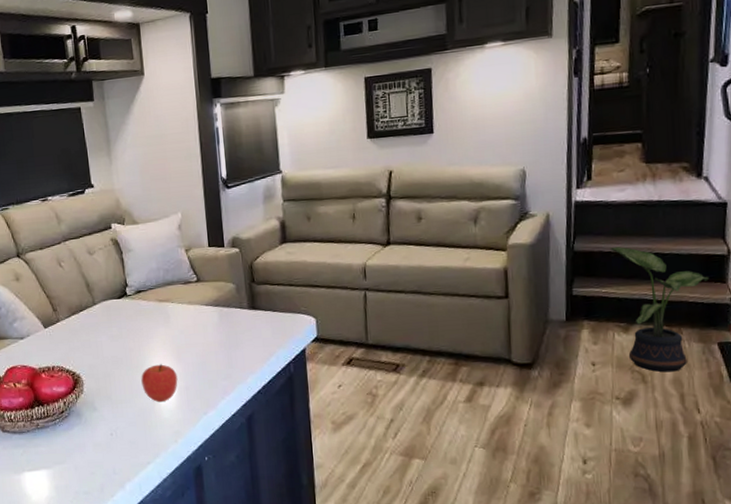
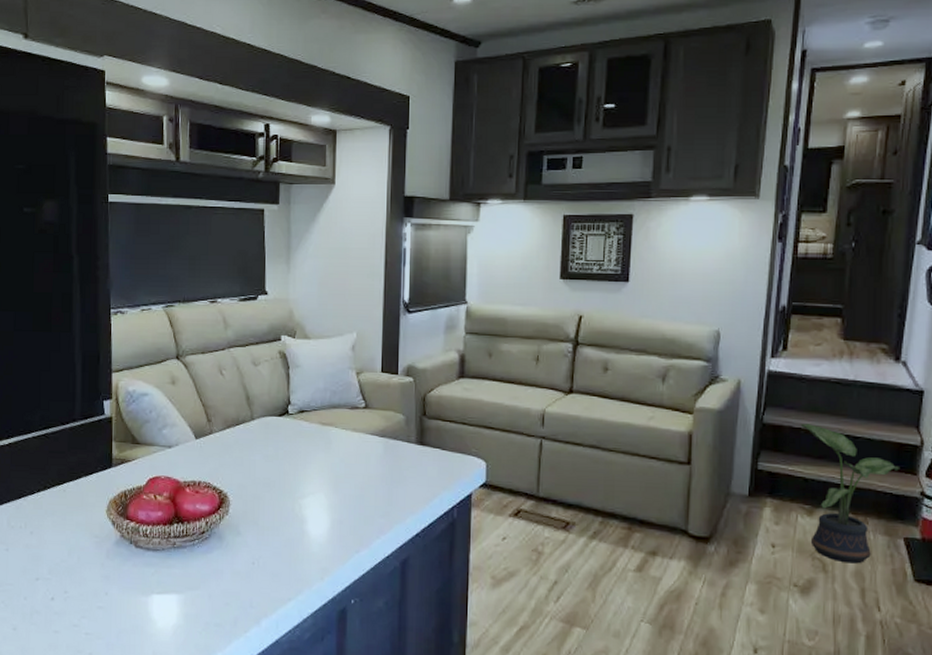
fruit: present [141,364,178,403] -> none [292,492,332,535]

